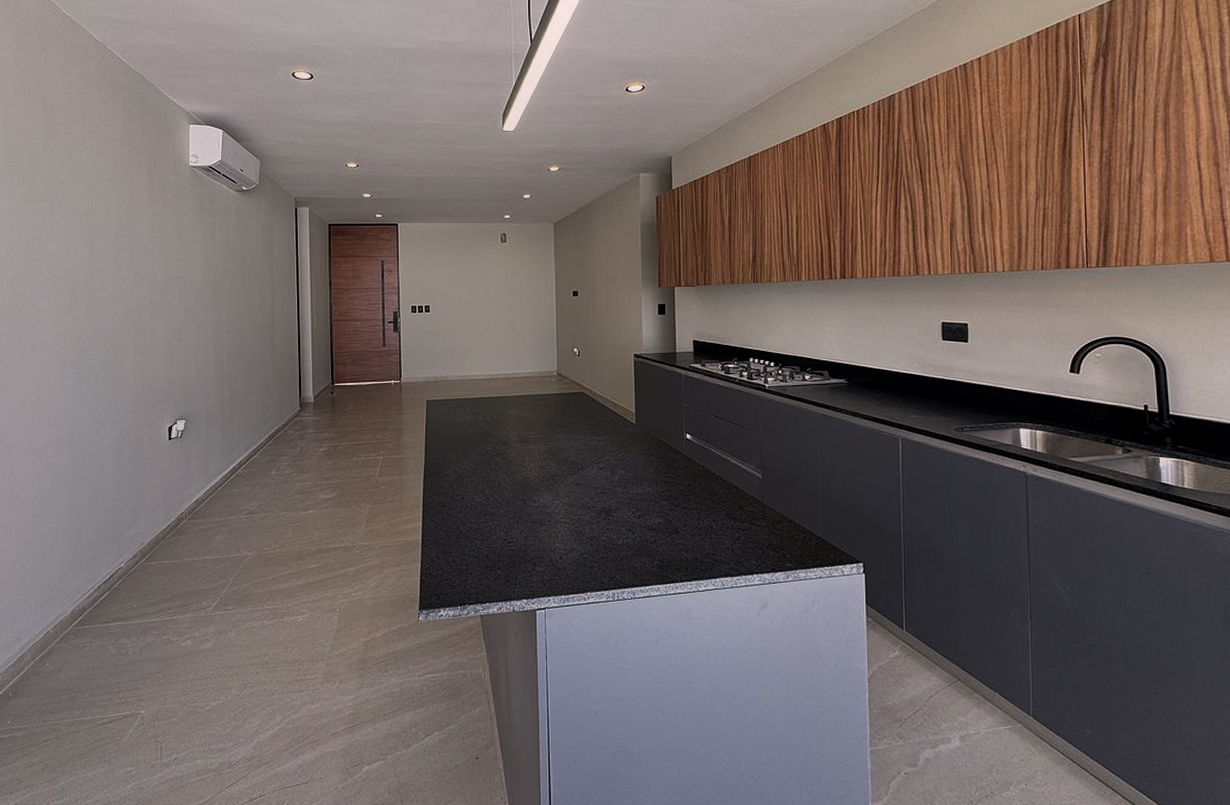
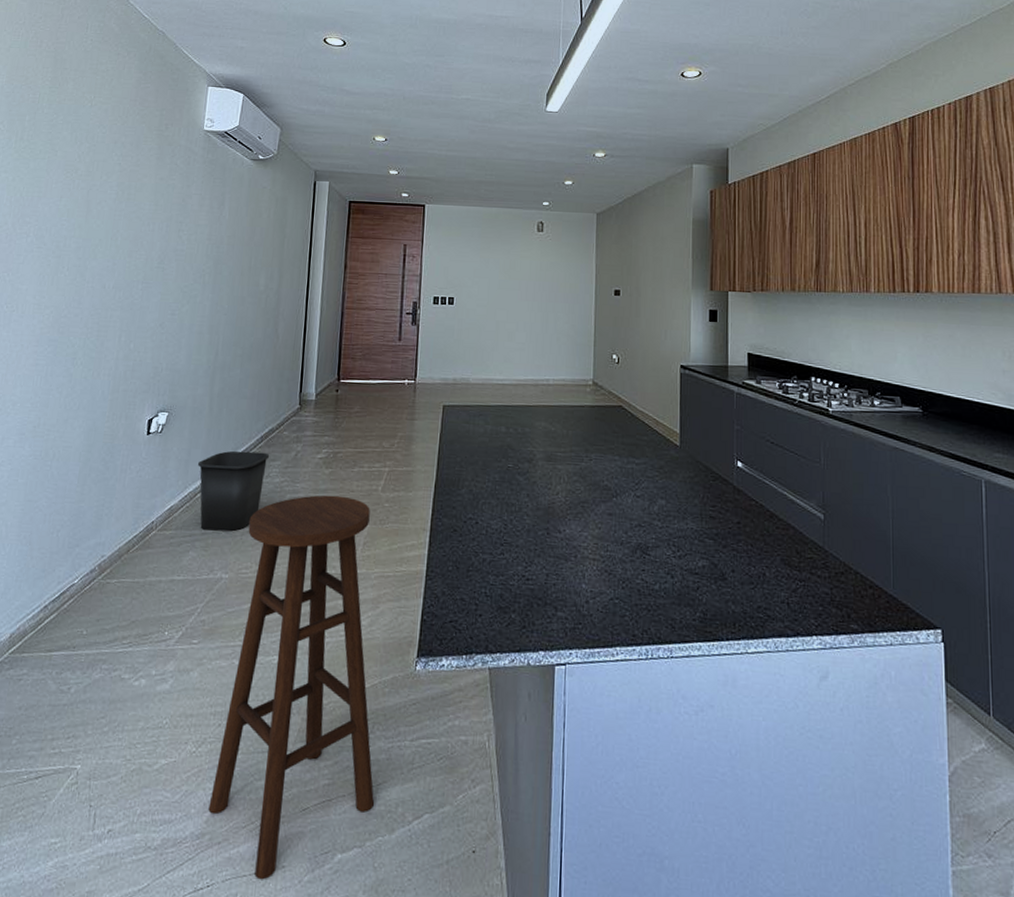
waste bin: none [217,449,278,517] -> present [198,450,270,532]
bar stool: none [255,482,391,789] -> present [208,495,374,880]

